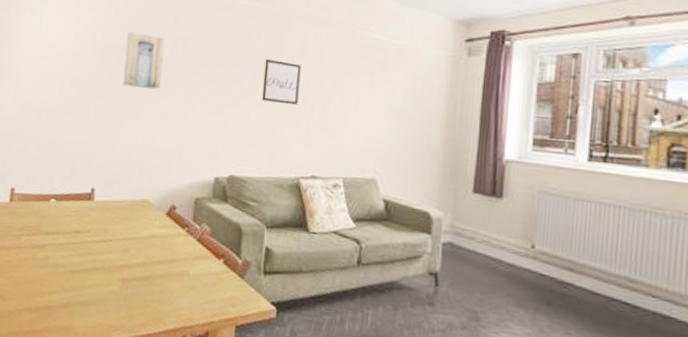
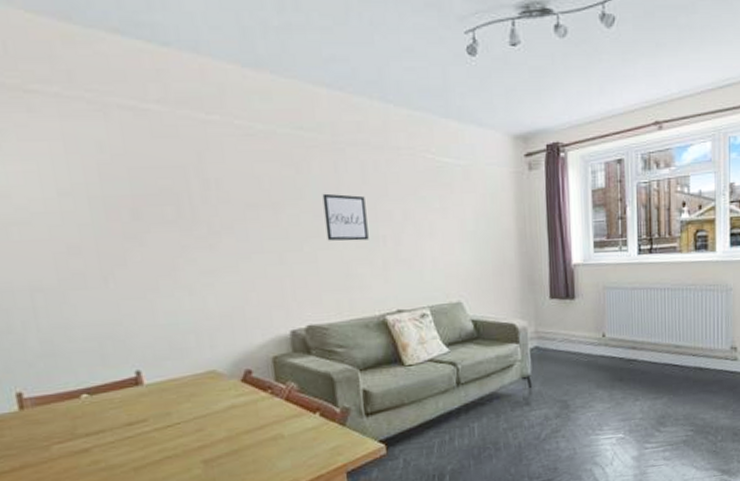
wall art: present [122,32,164,90] -> none [135,178,198,247]

